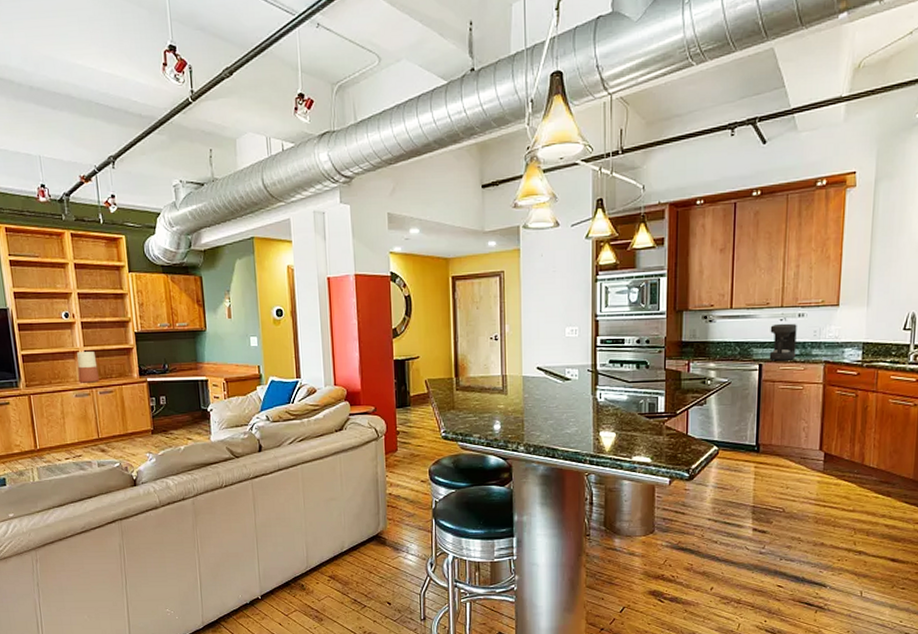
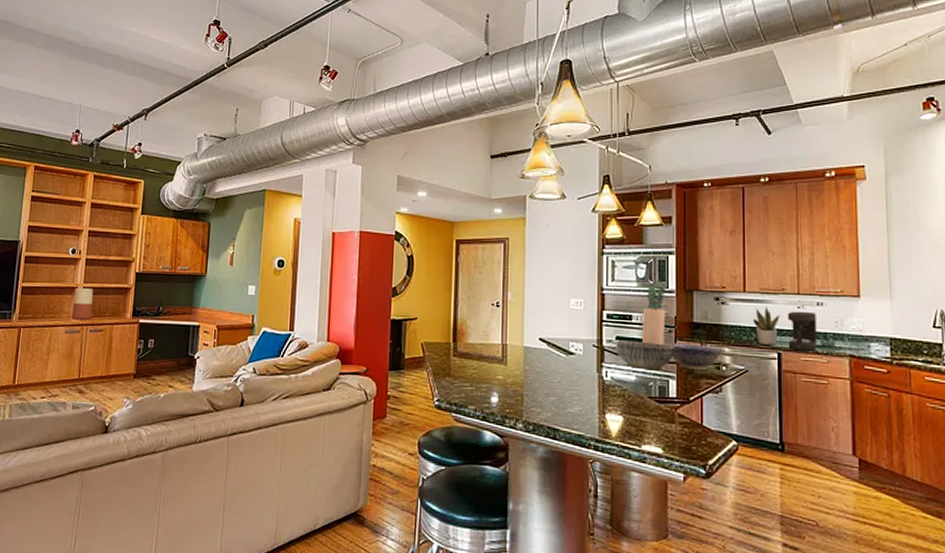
bowl: none [608,362,664,388] -> present [615,340,675,369]
vase: none [634,300,657,365] -> present [642,277,666,345]
decorative bowl: none [653,361,711,386] -> present [663,342,726,370]
potted plant: none [737,321,763,359] -> present [752,307,780,346]

